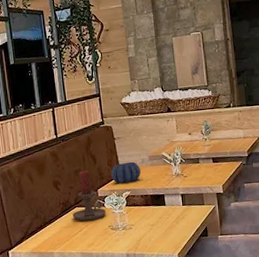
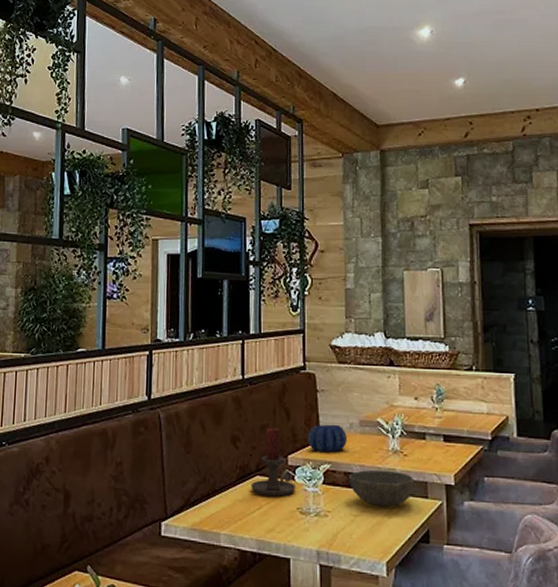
bowl: none [144,189,194,216] -> present [348,469,414,507]

